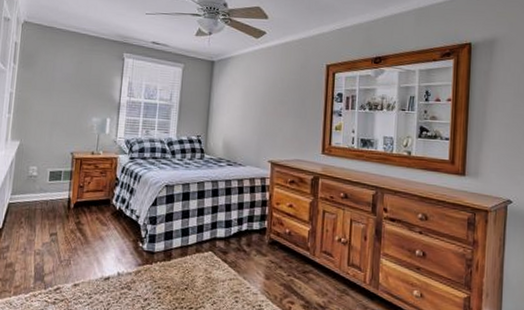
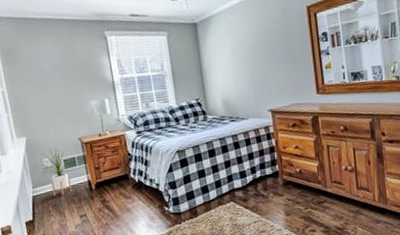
house plant: none [28,155,56,209] -> present [41,146,73,197]

